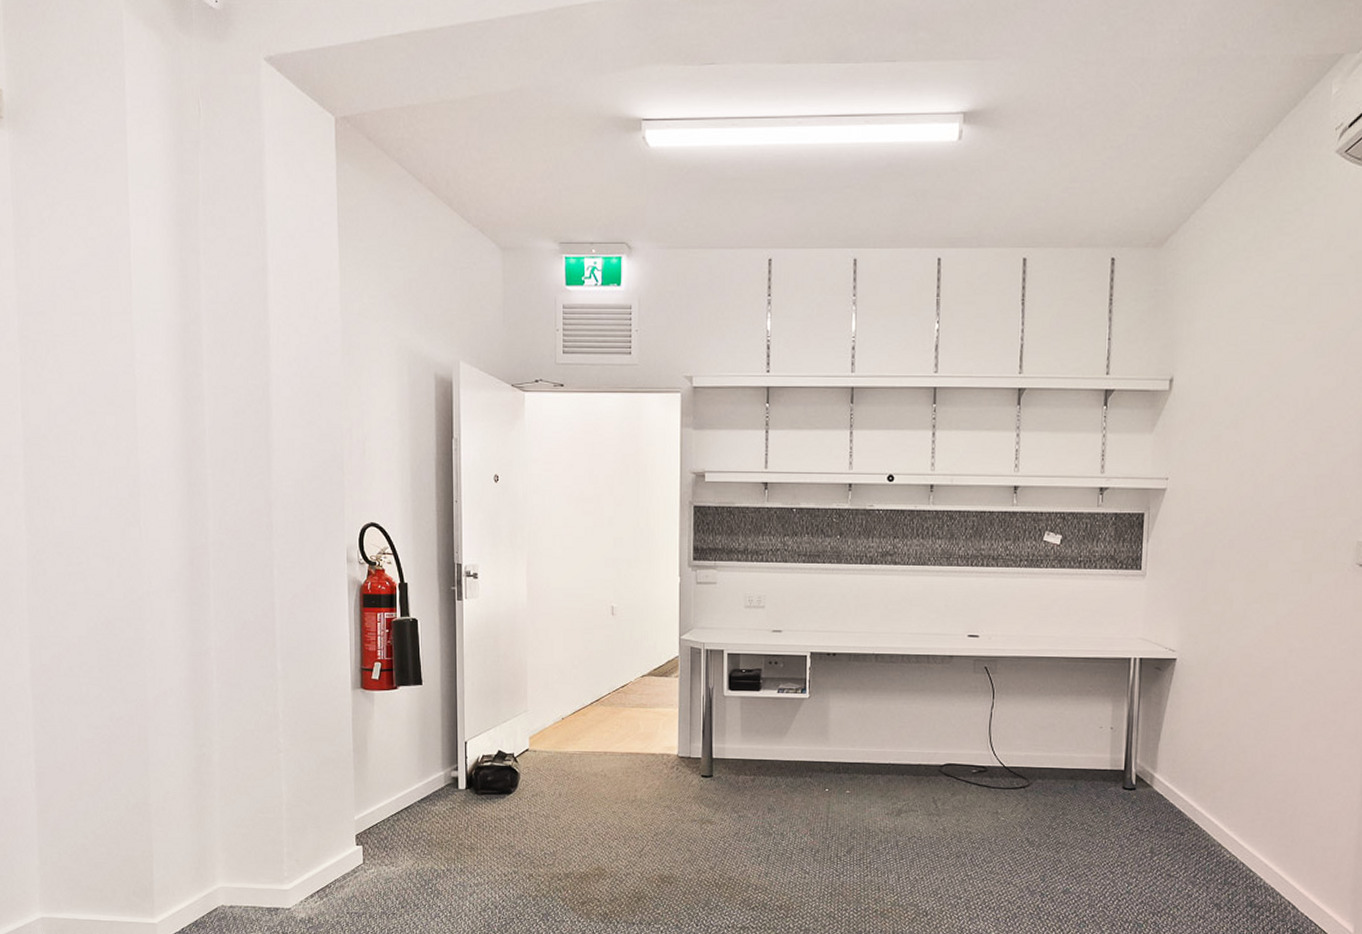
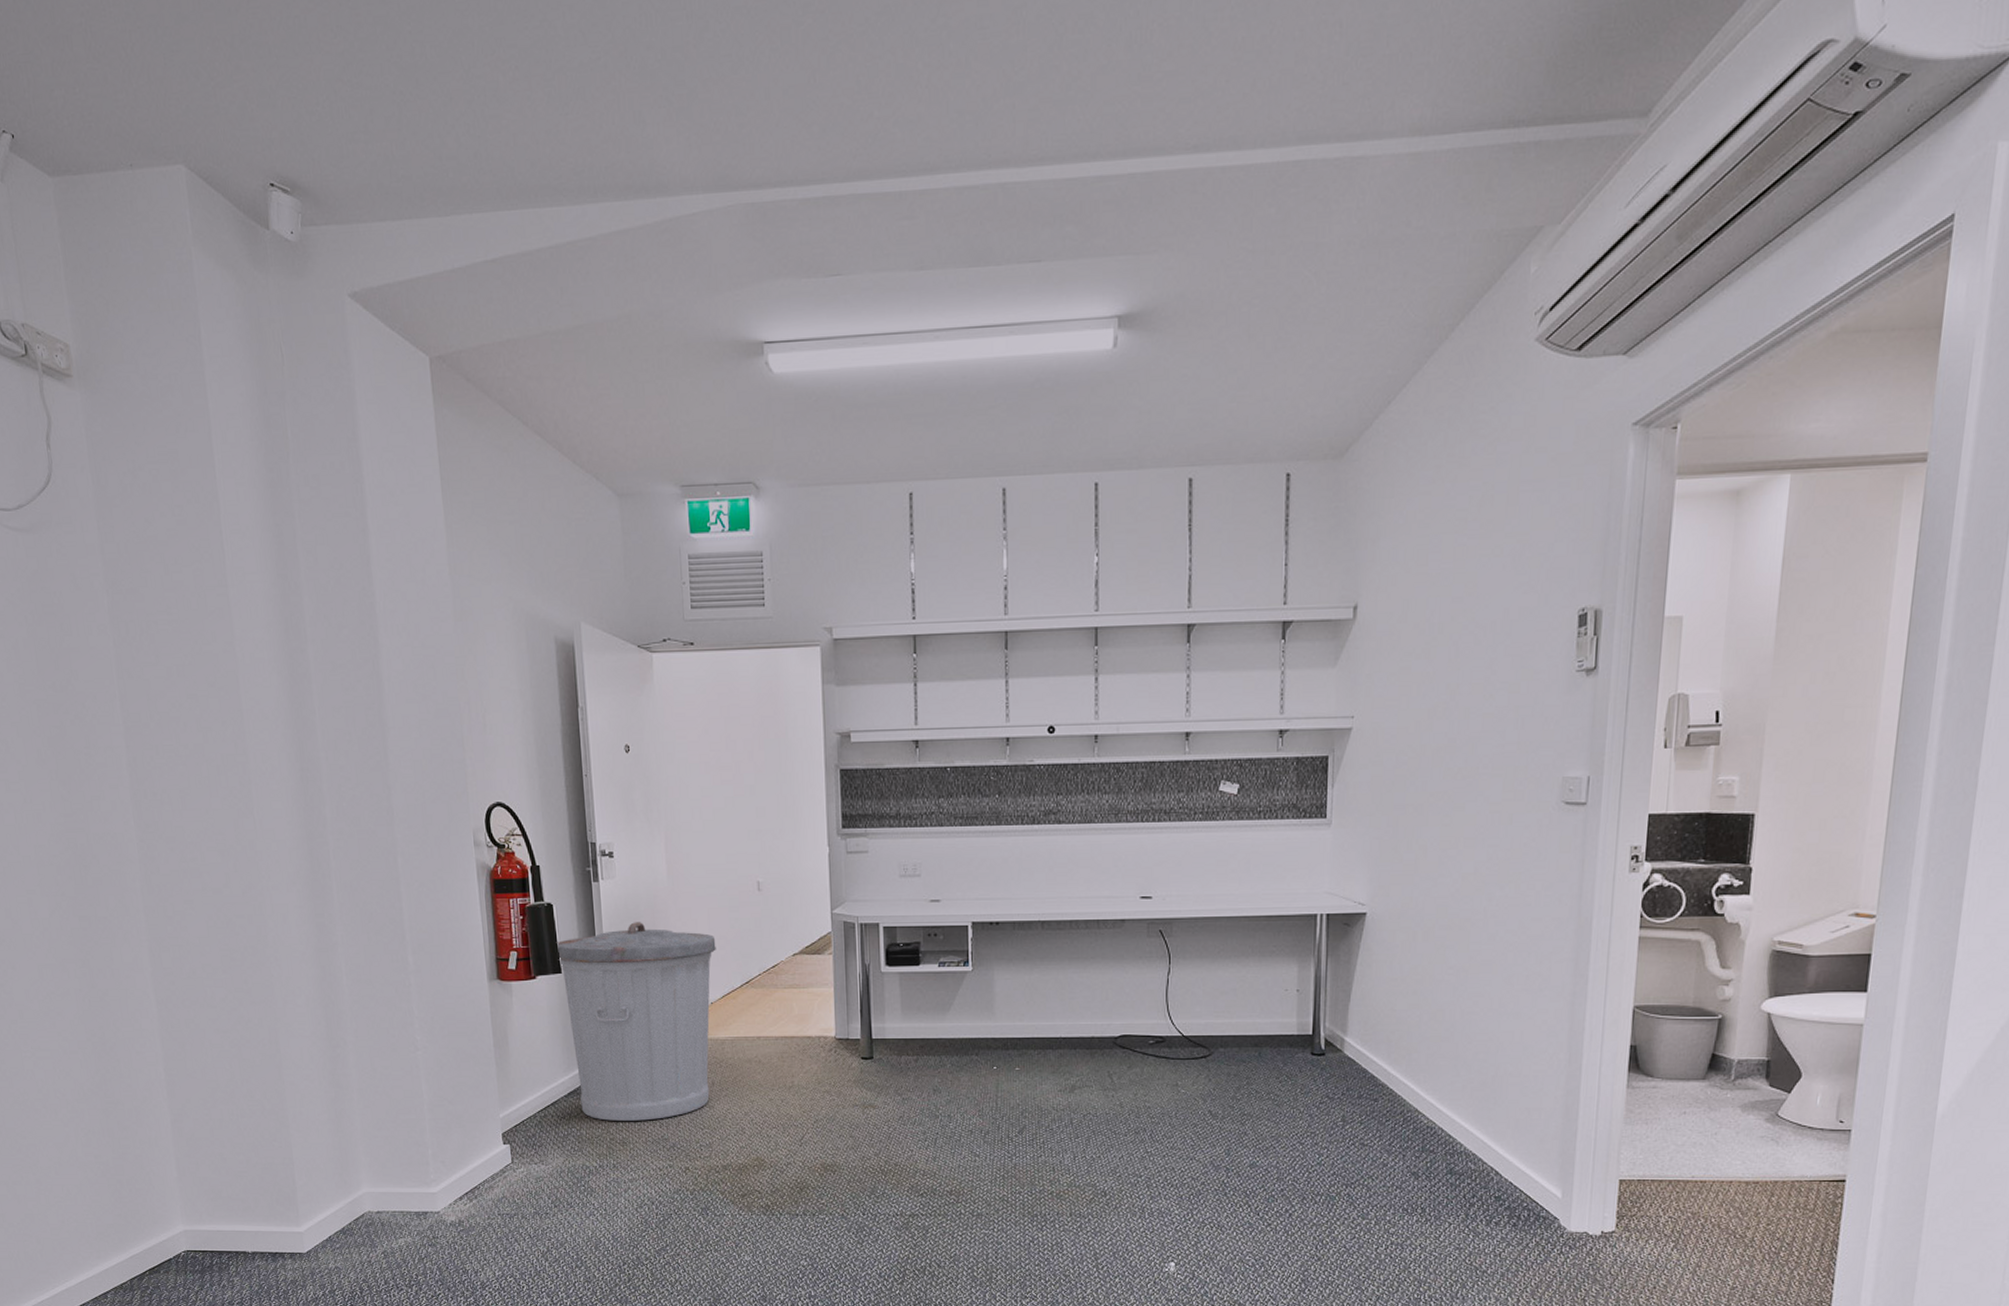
trash can: none [418,639,569,828] -> present [556,922,716,1121]

